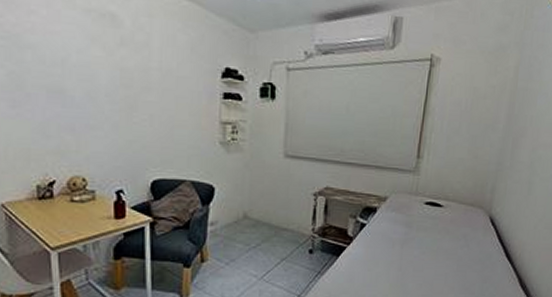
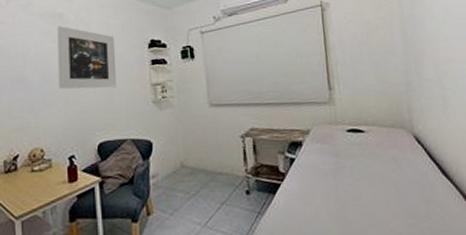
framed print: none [106,30,182,119] -> present [57,26,117,89]

